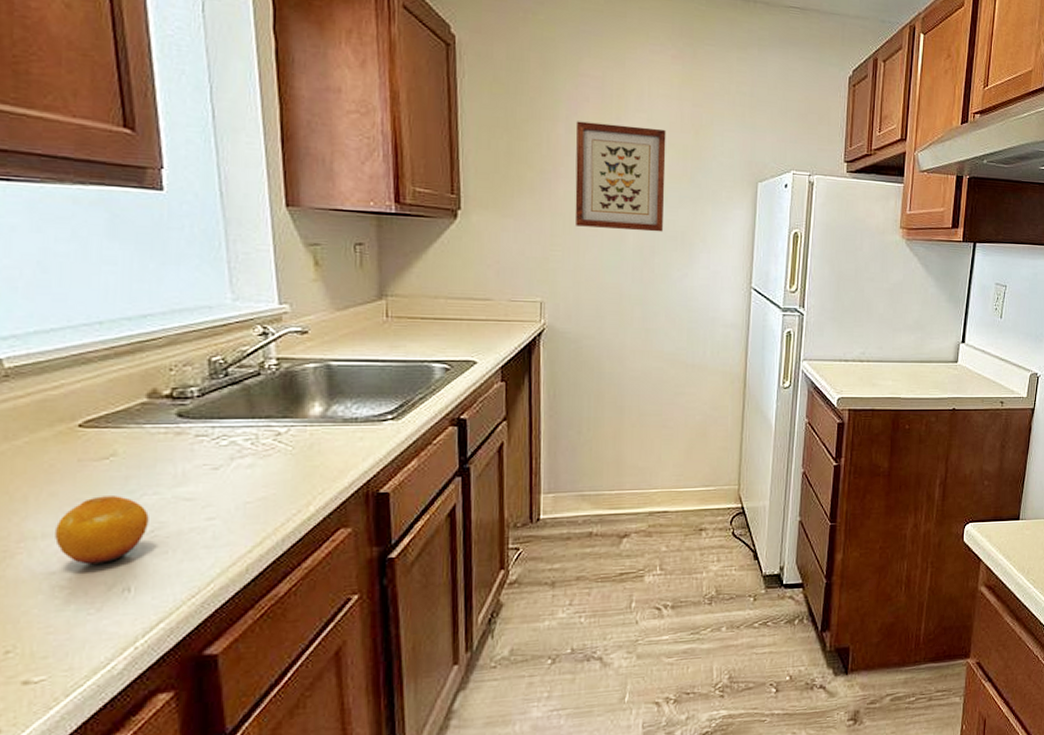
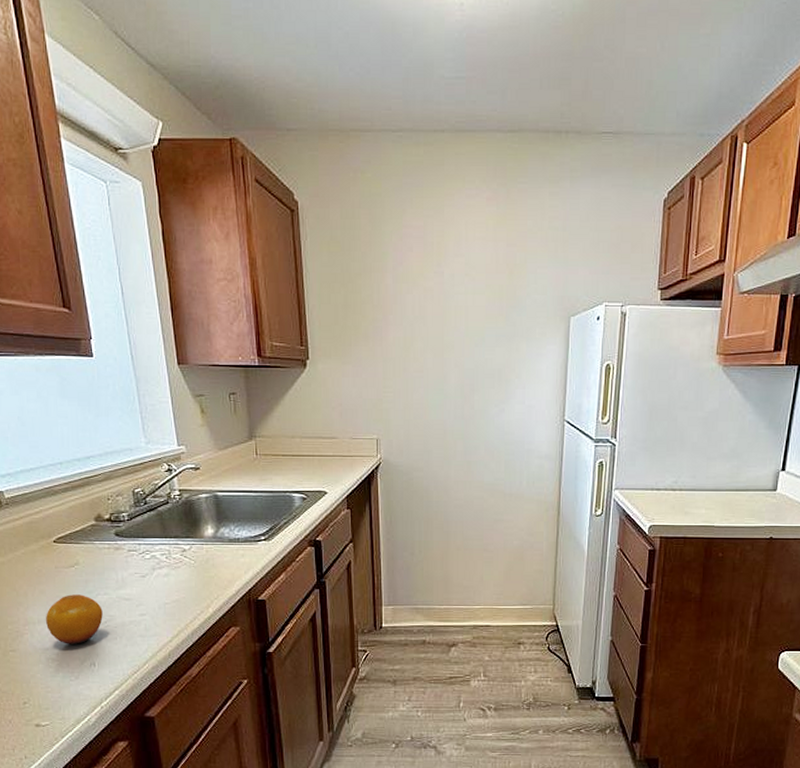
wall art: present [575,121,666,232] -> none [401,271,483,371]

